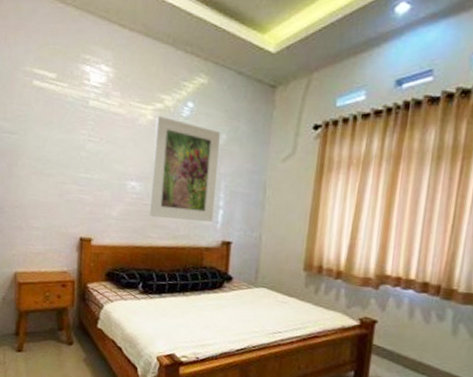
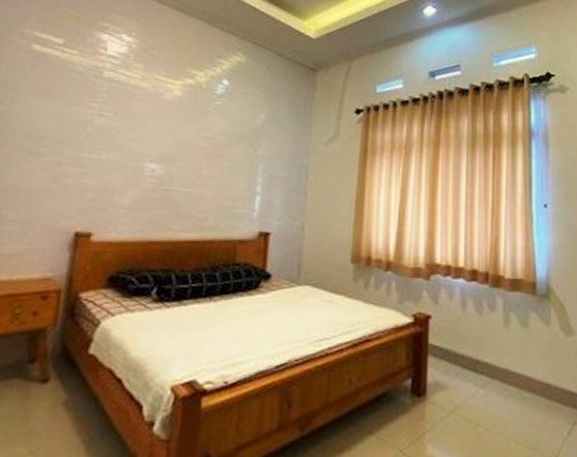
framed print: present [150,115,220,222] -> none [171,91,258,210]

